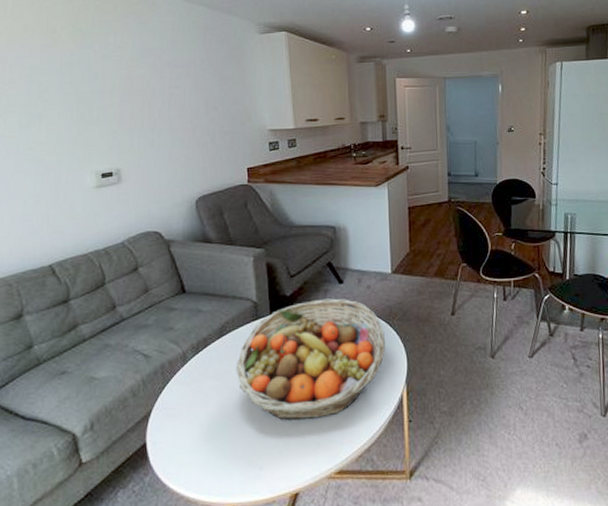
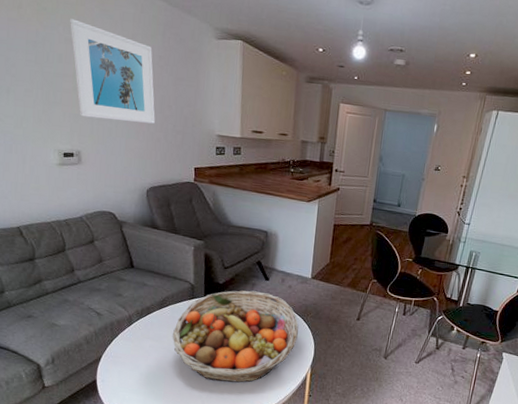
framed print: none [106,36,201,132] -> present [70,19,155,124]

